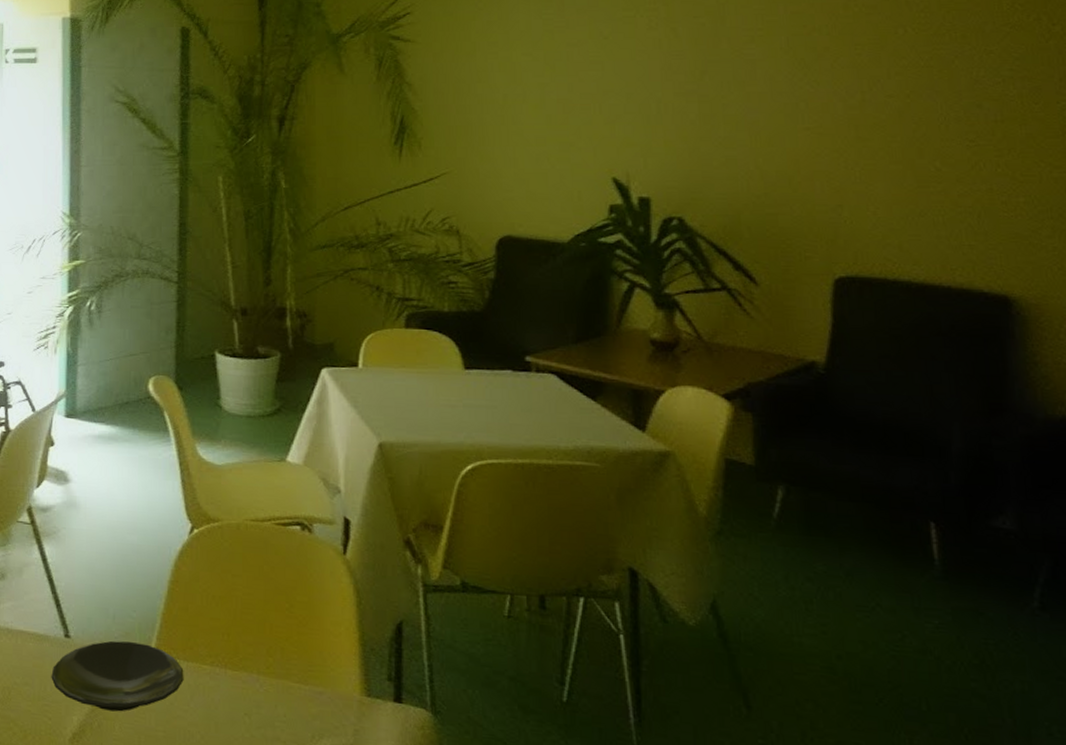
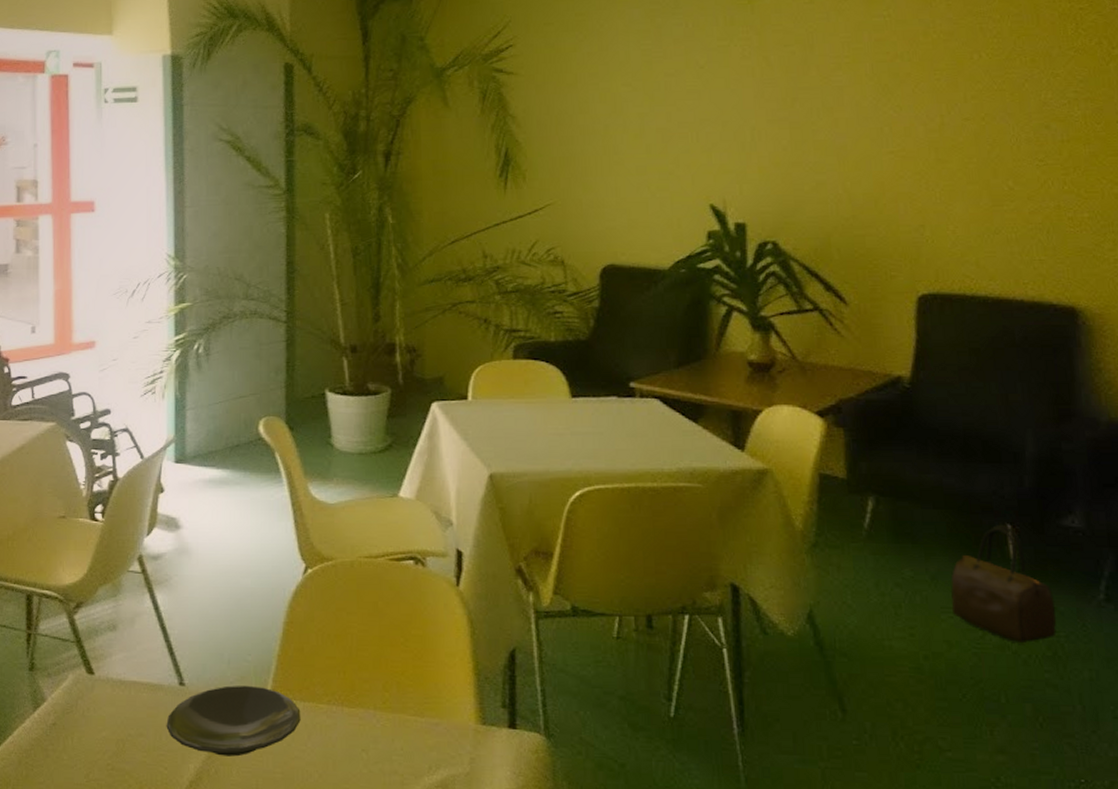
handbag: none [866,522,985,648] -> present [950,525,1057,642]

